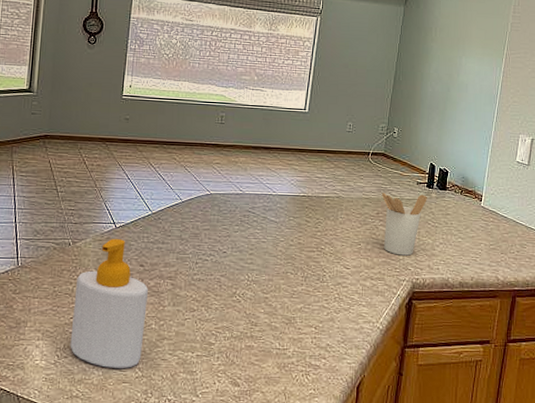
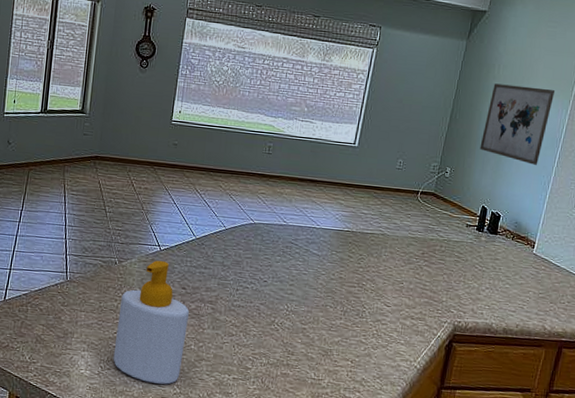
utensil holder: present [381,193,427,256] -> none [427,233,476,298]
wall art: none [424,45,489,121] -> present [479,83,556,165]

